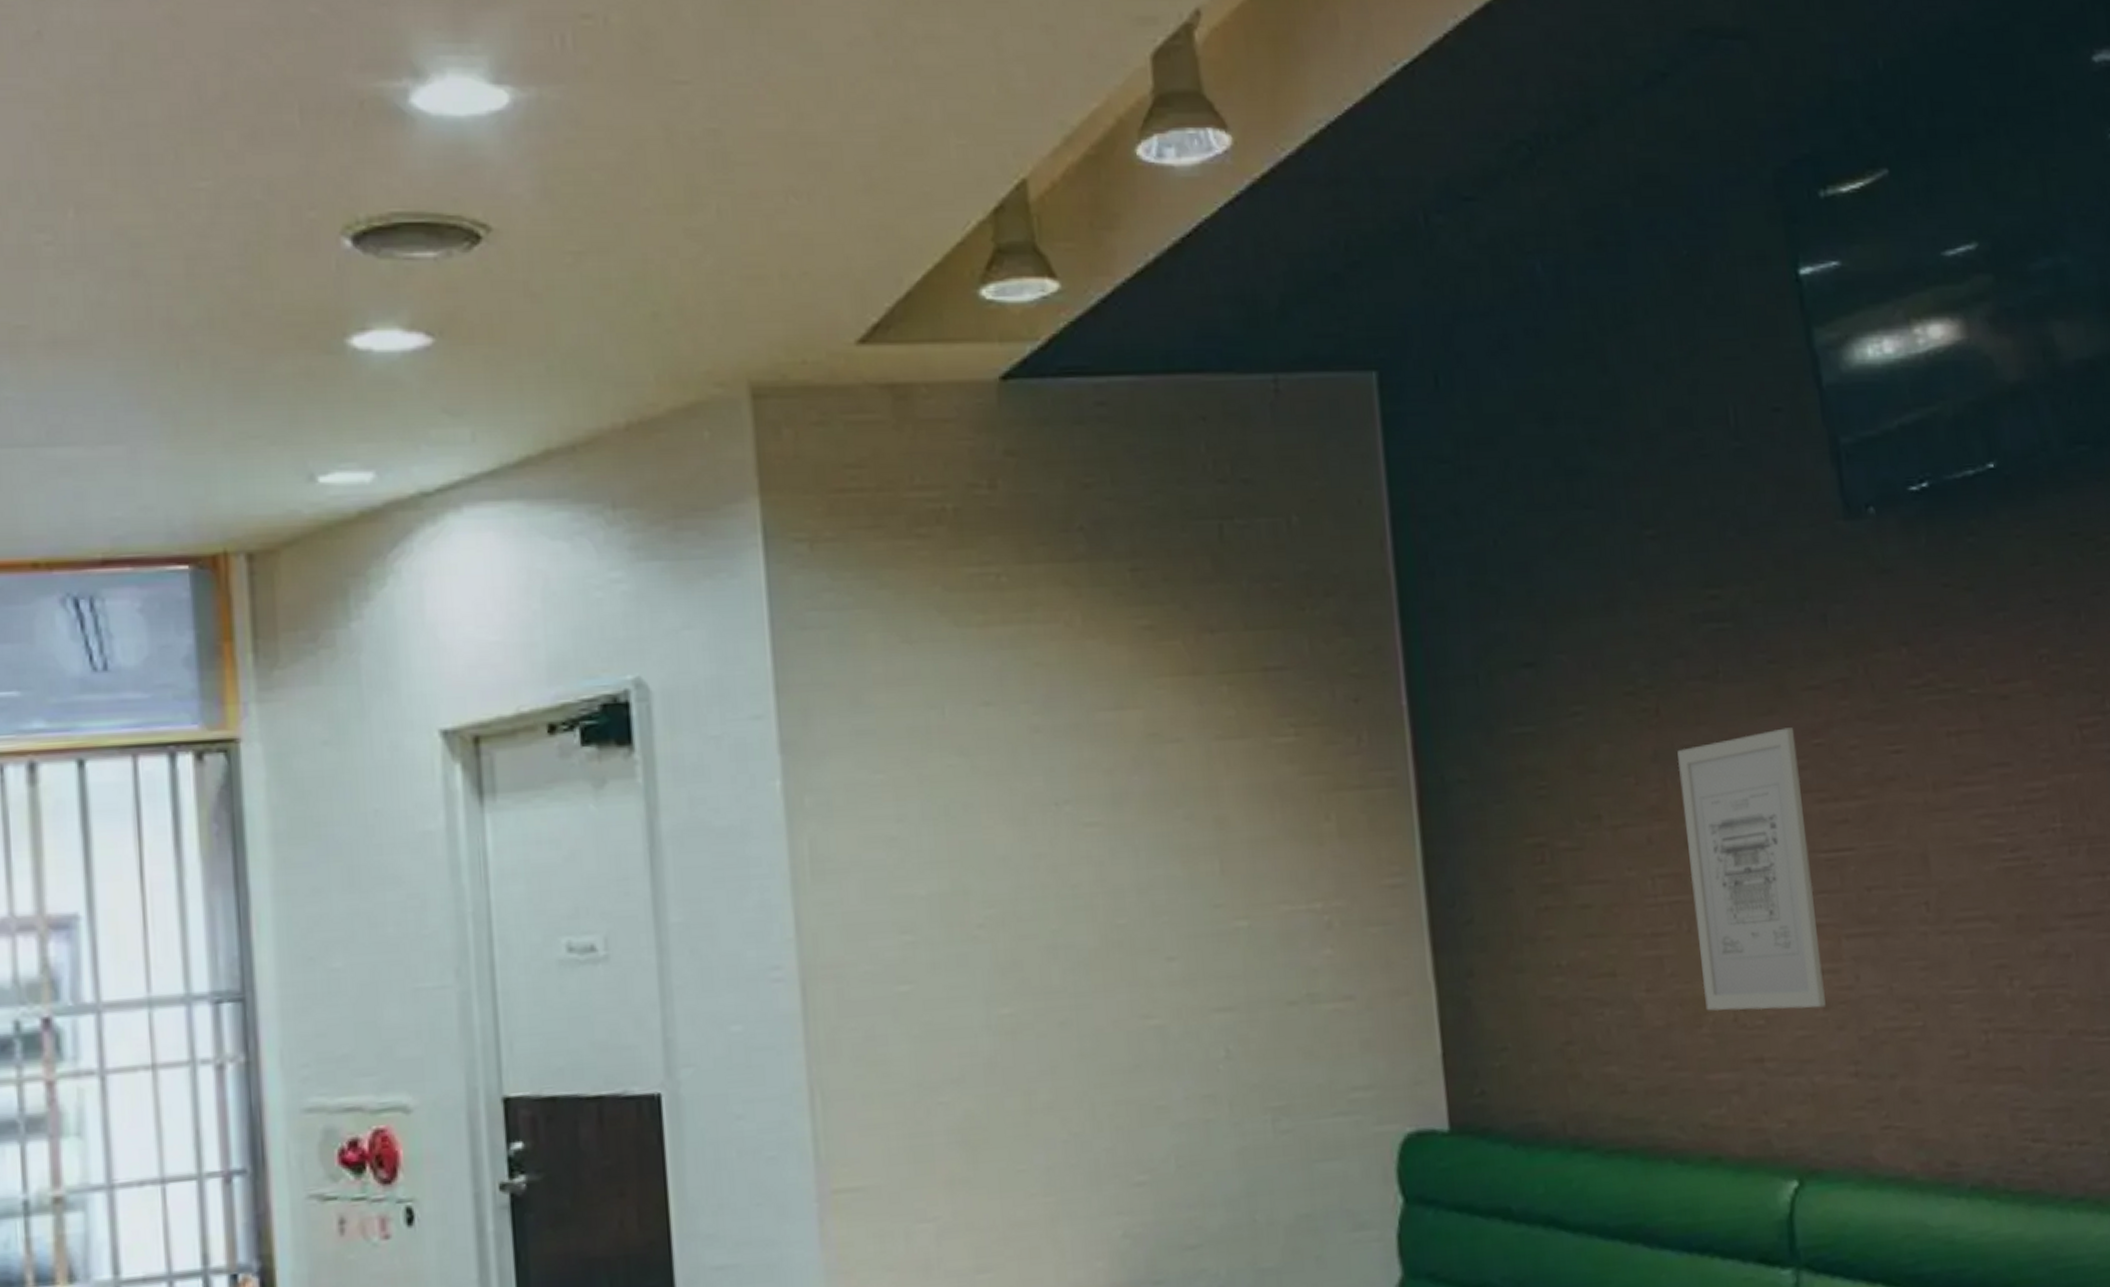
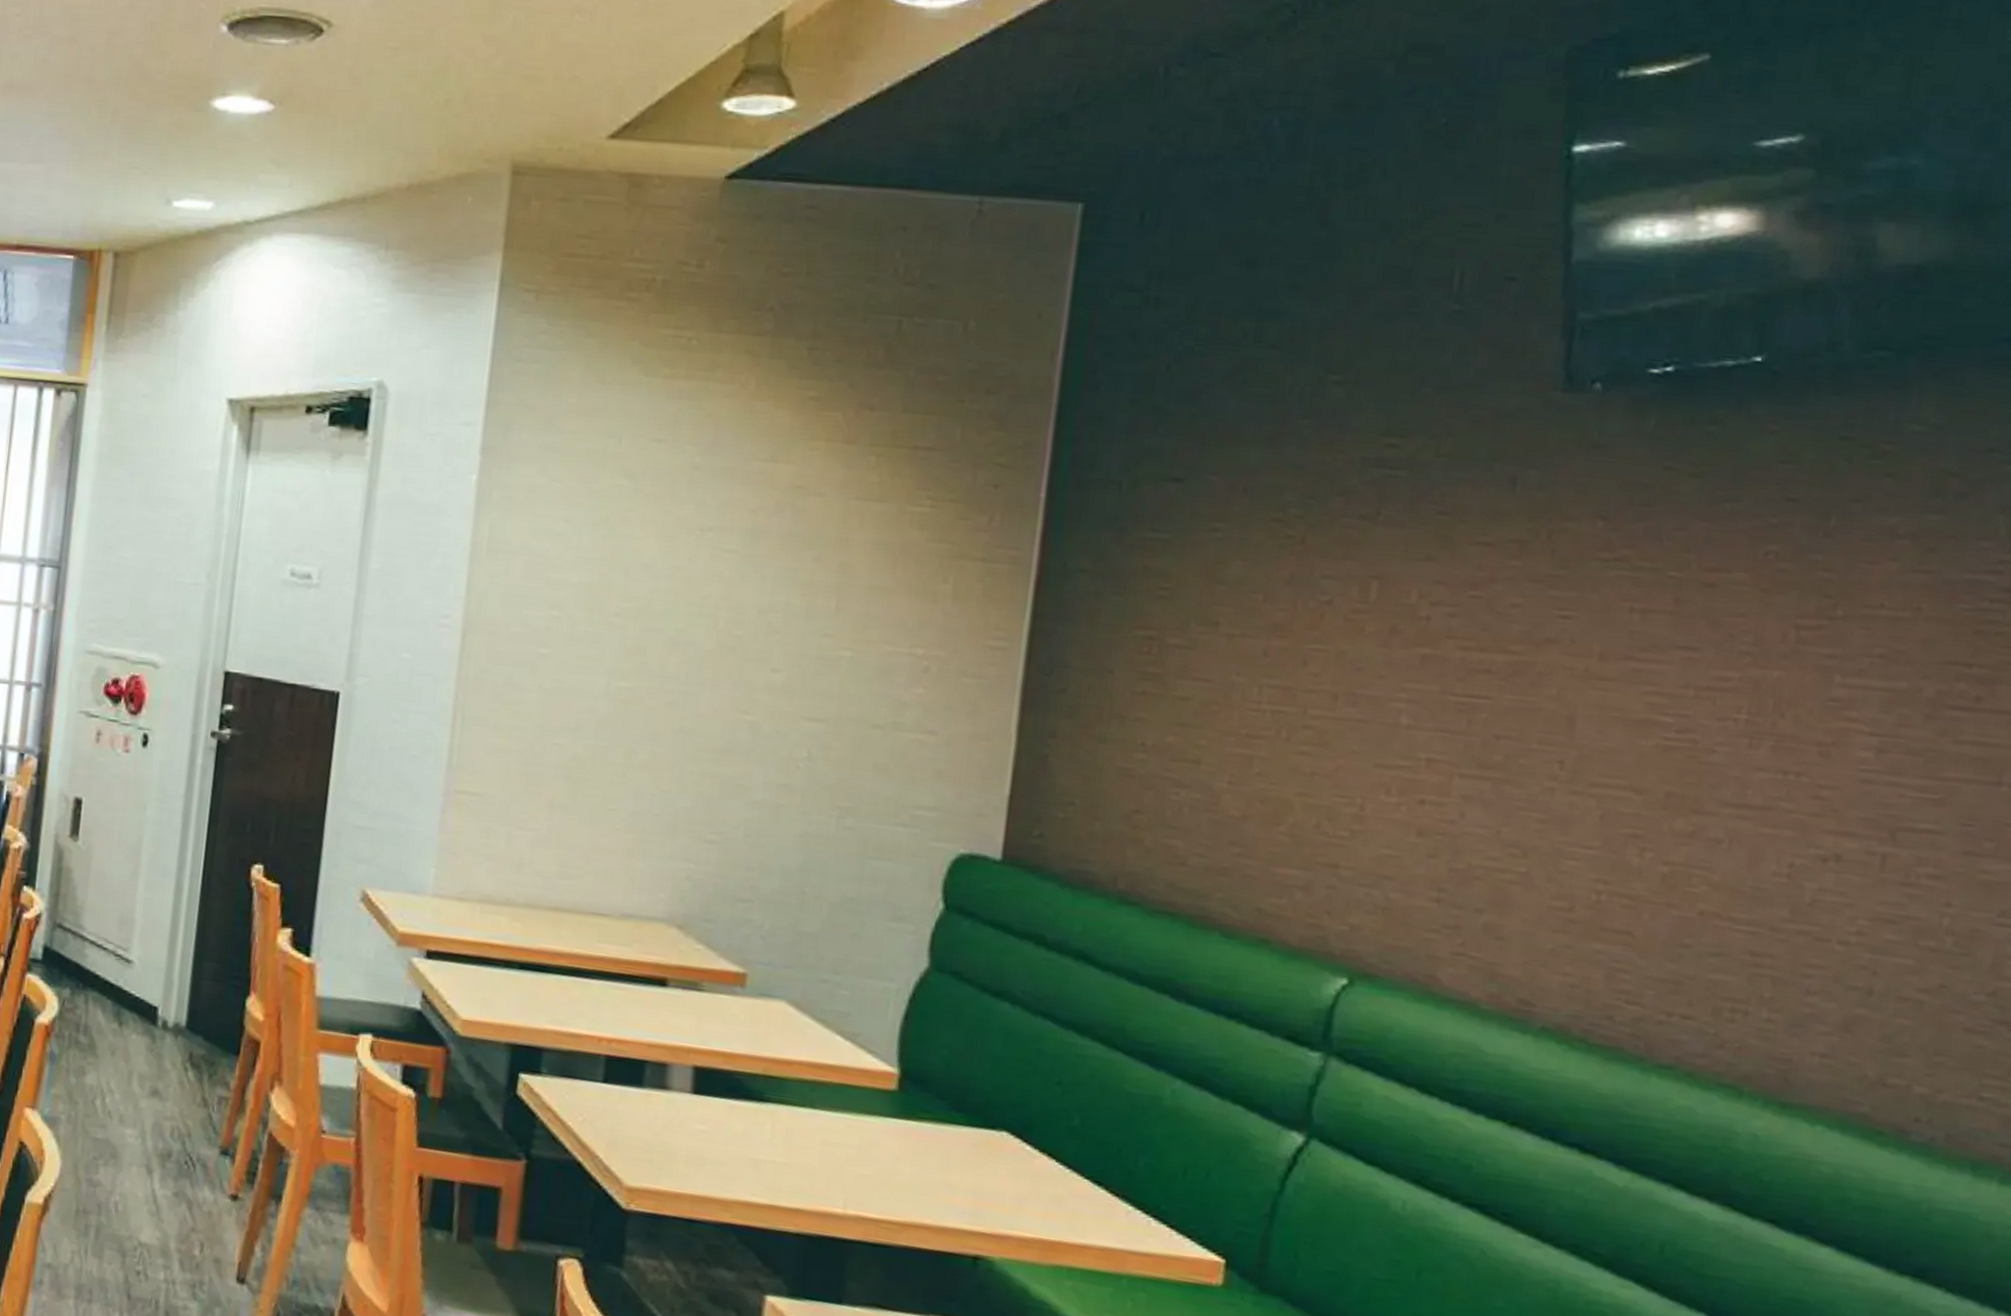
wall art: present [1677,727,1826,1011] -> none [1288,575,1451,834]

